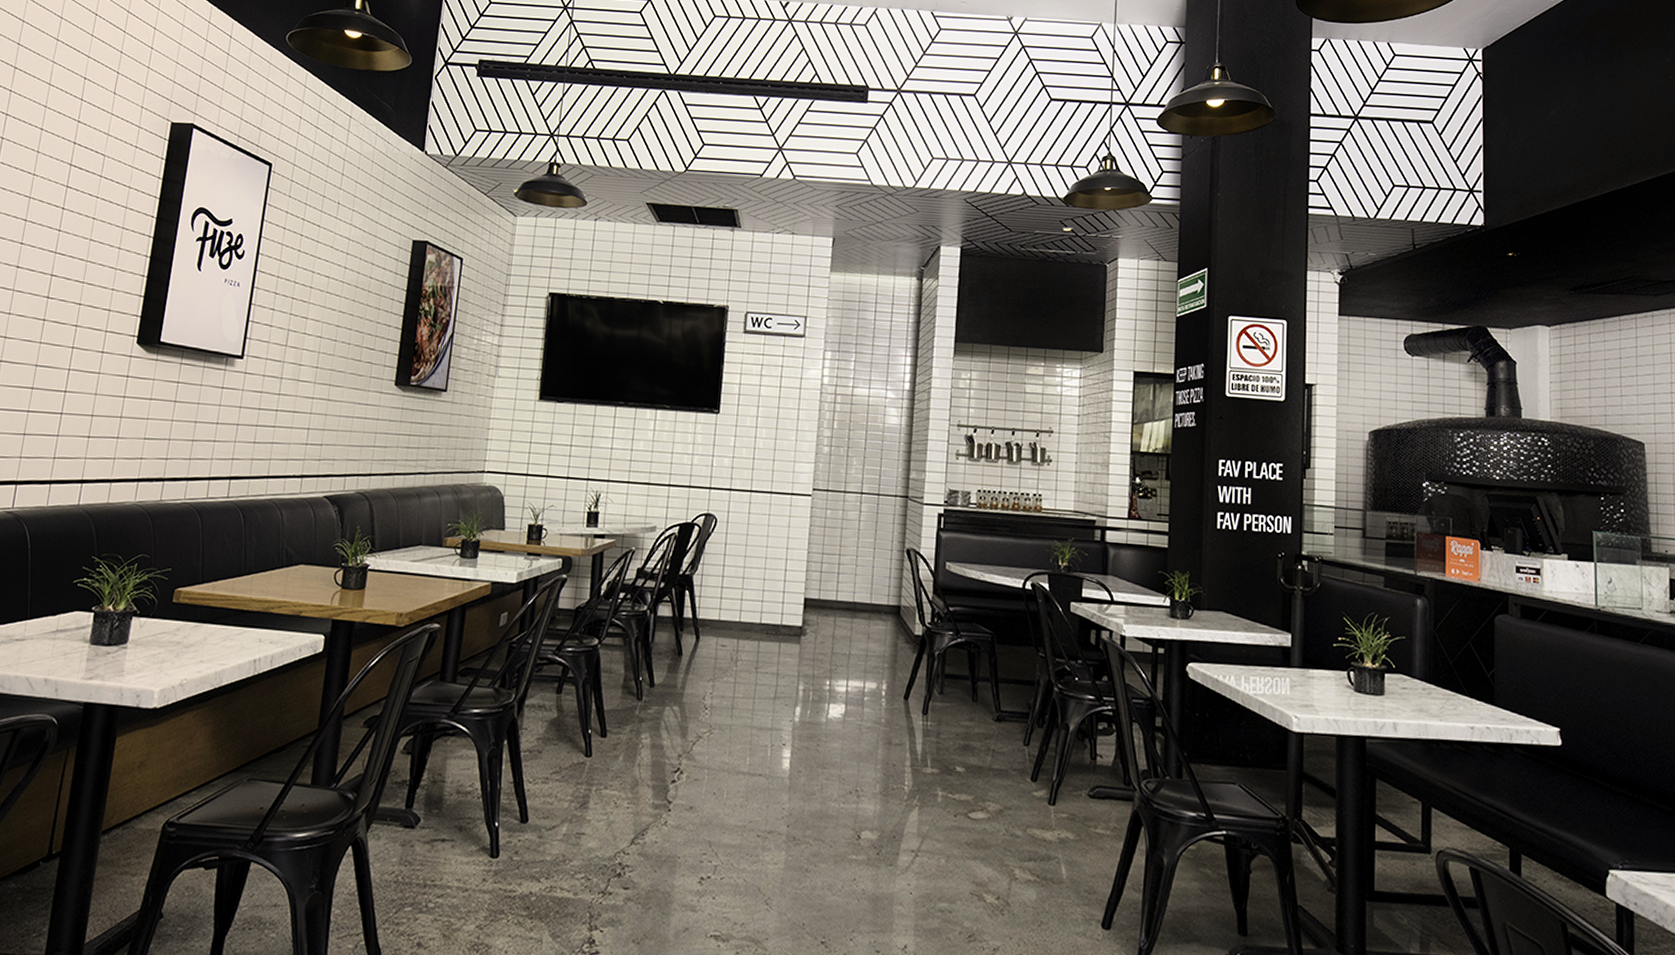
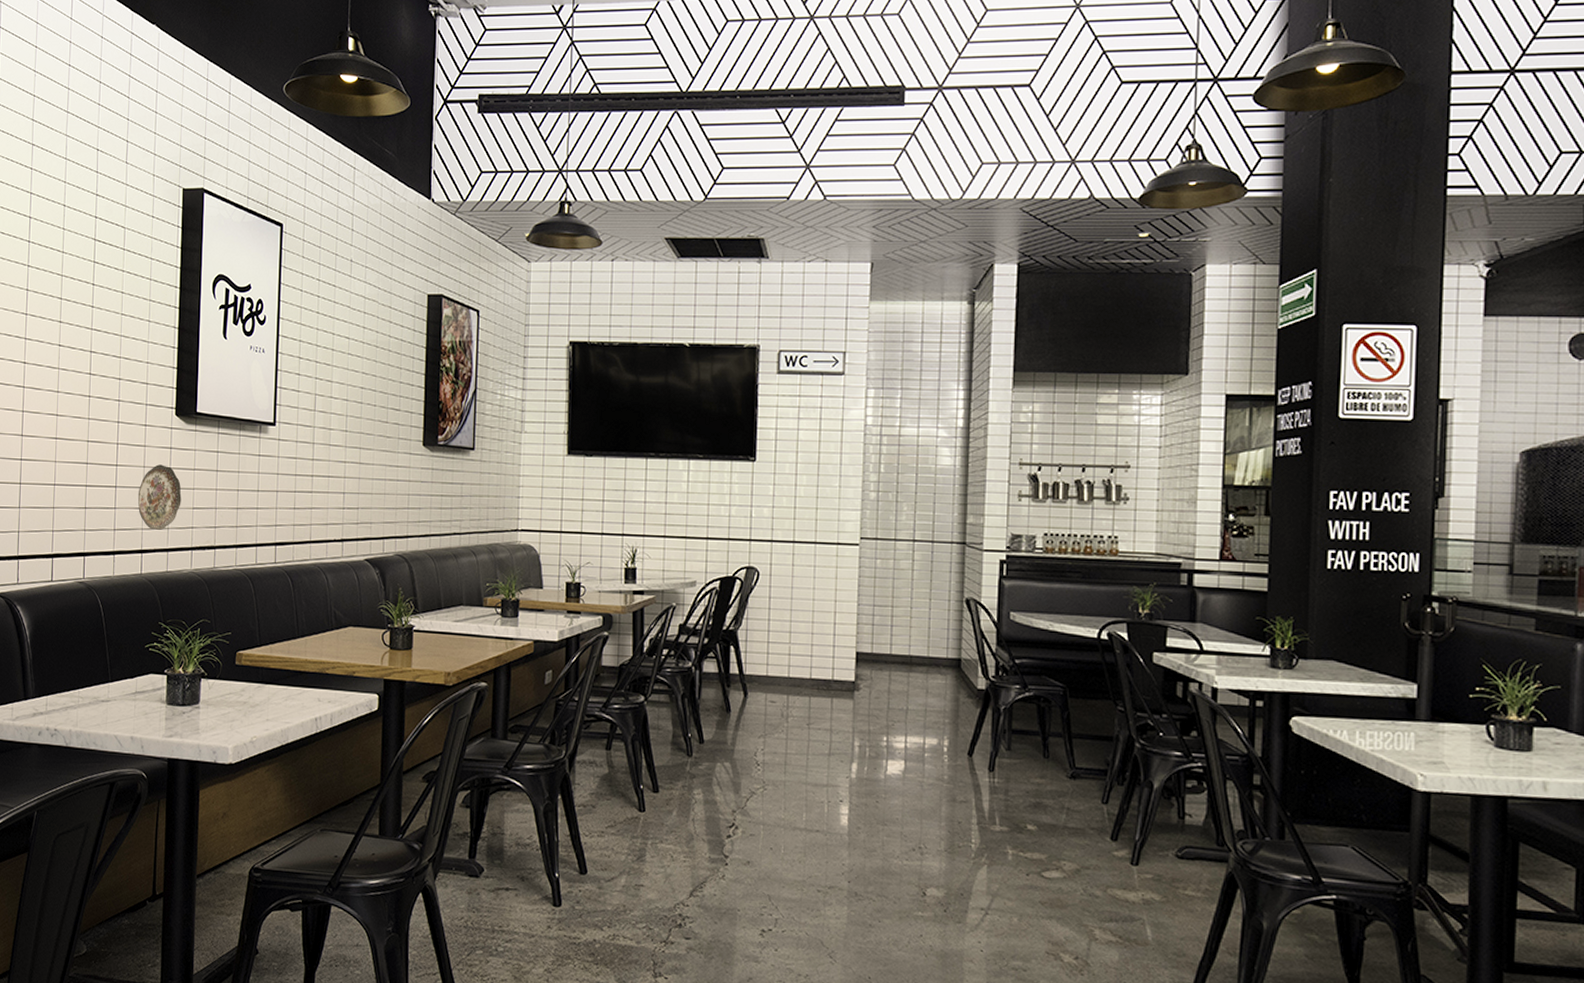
decorative plate: none [83,392,134,460] -> present [137,464,182,530]

